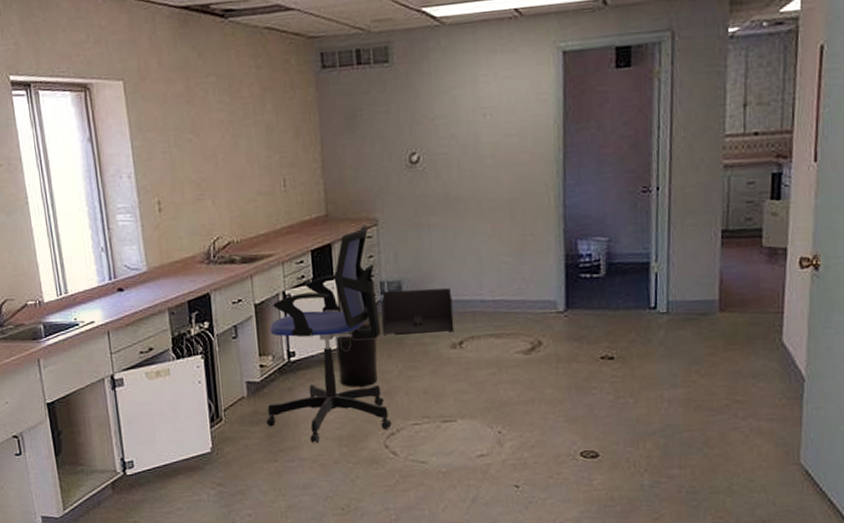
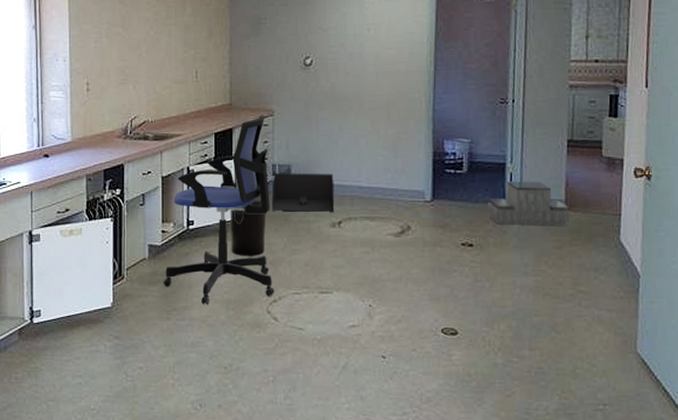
step stool: none [629,280,724,333] -> present [487,181,570,226]

